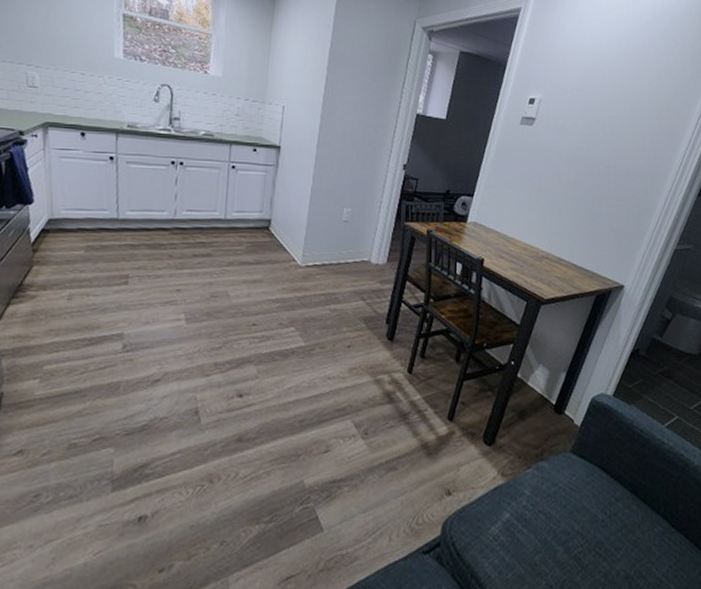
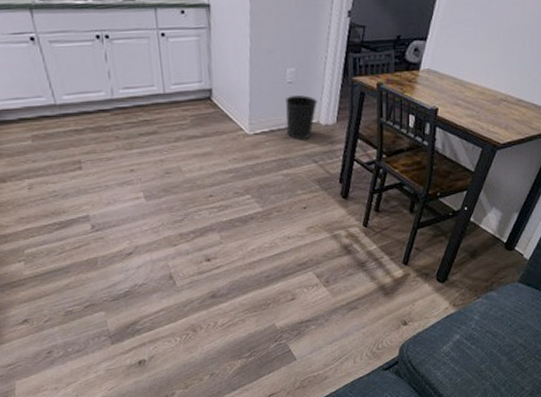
wastebasket: none [338,233,370,277] -> present [284,95,317,140]

